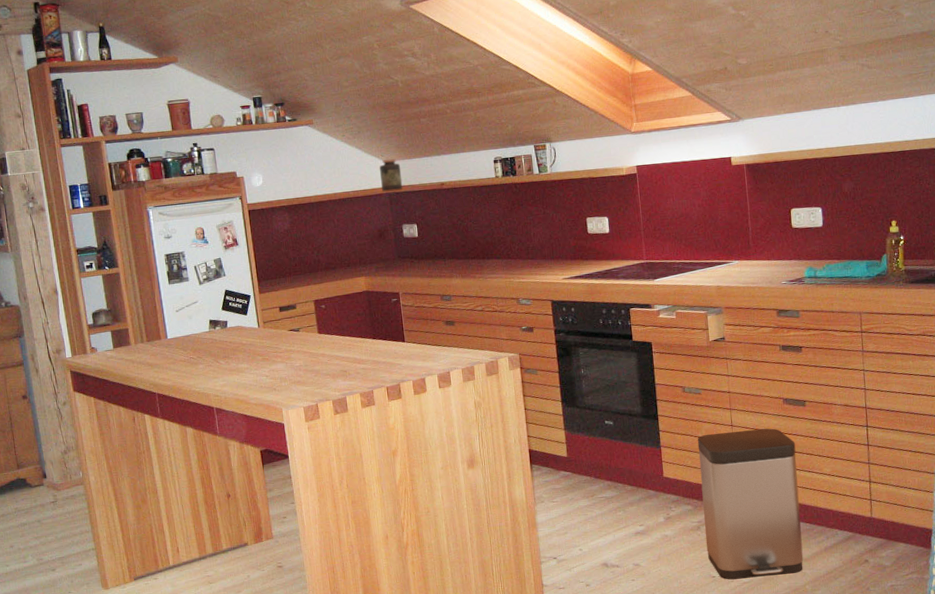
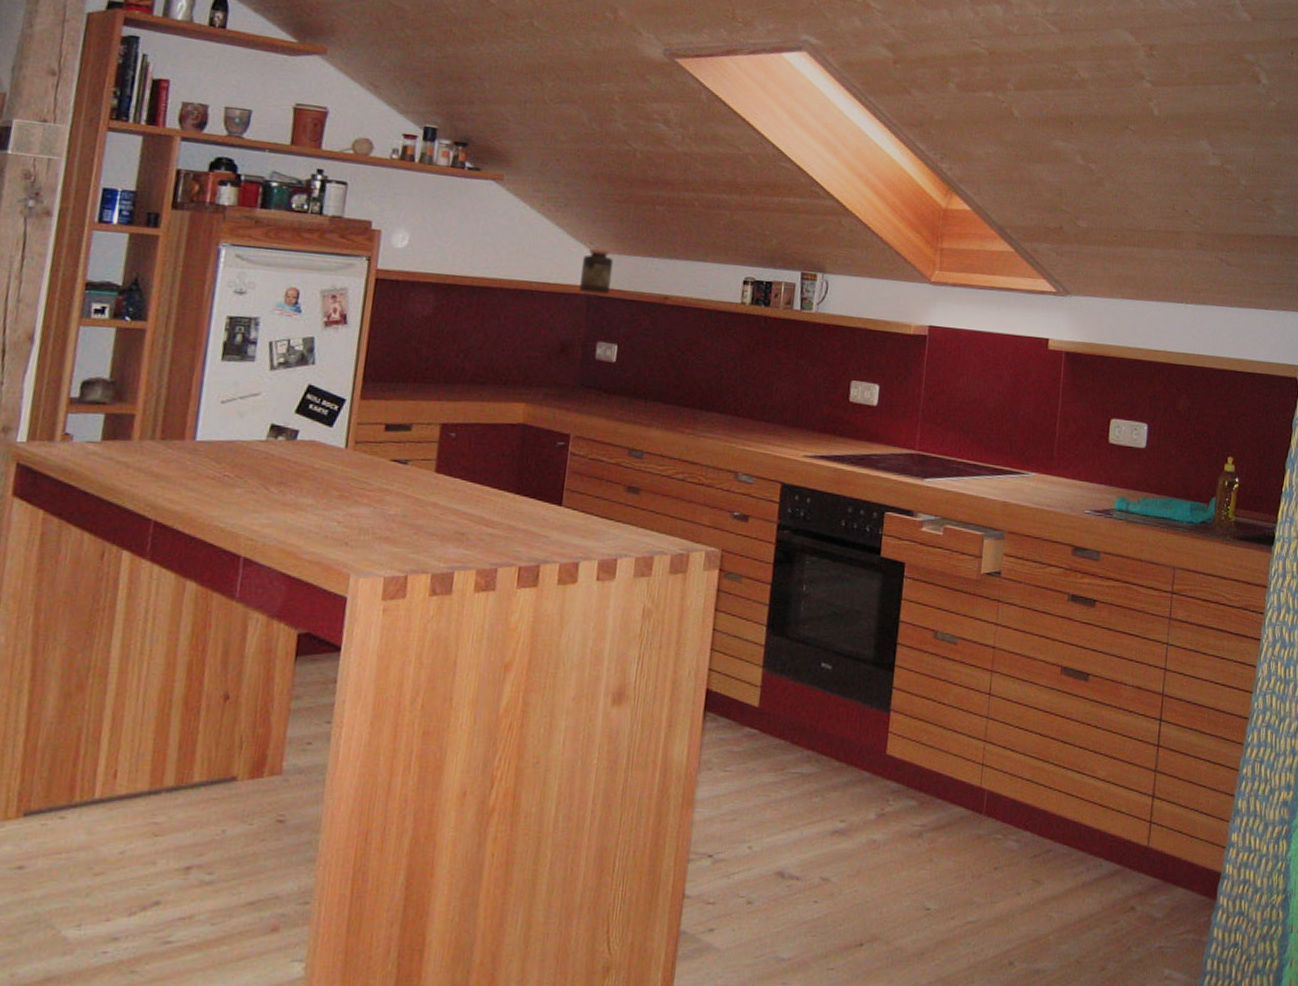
pedal bin: present [697,428,804,580] -> none [925,701,1067,916]

